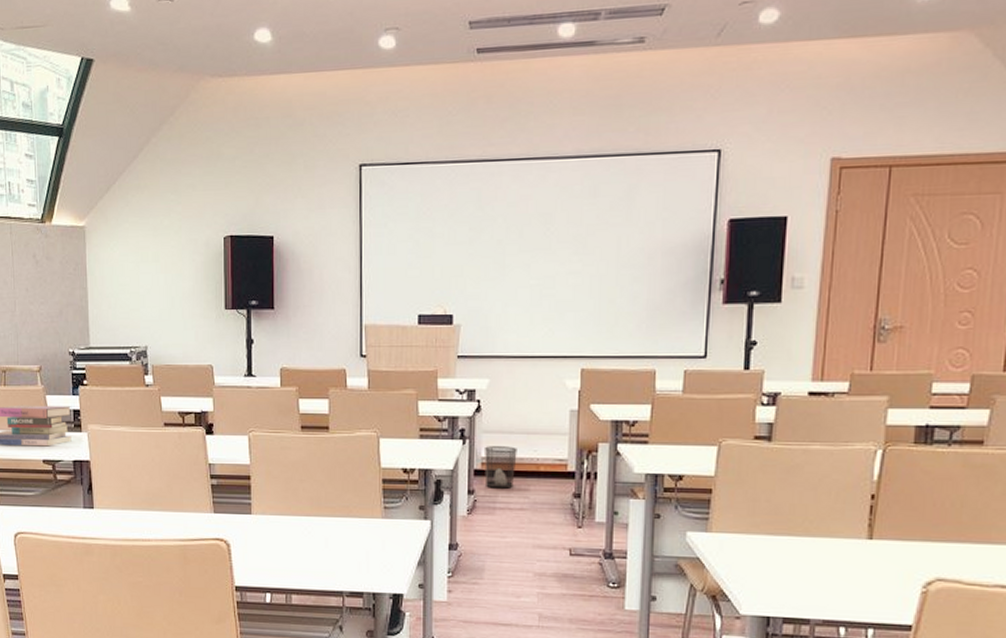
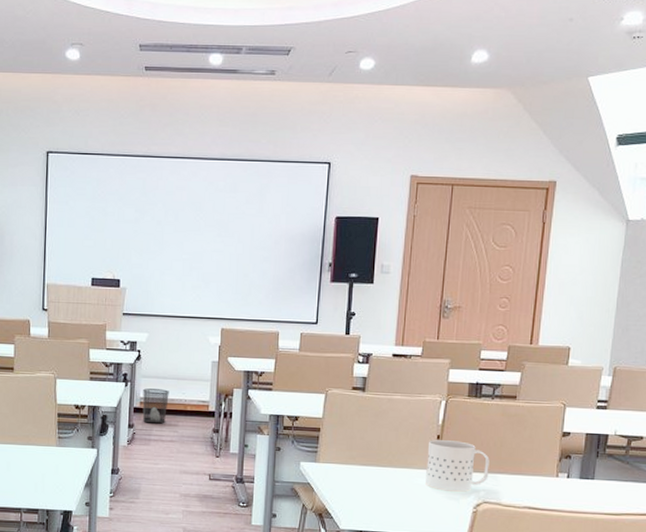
mug: none [855,500,945,568] -> present [425,440,490,493]

